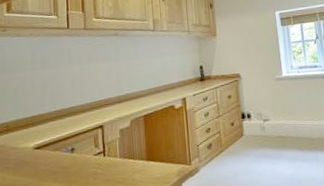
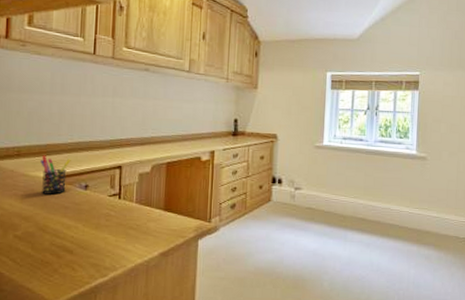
pen holder: none [28,126,56,164] -> present [41,155,71,195]

